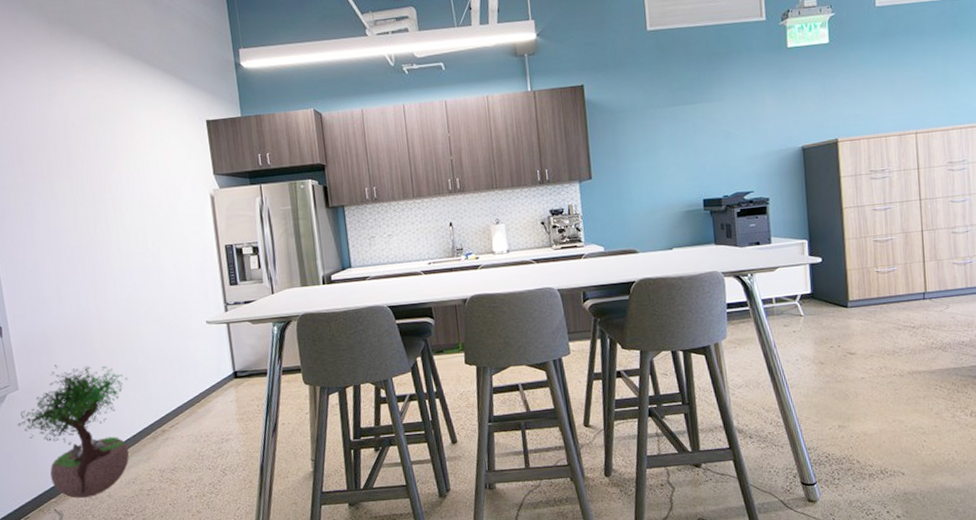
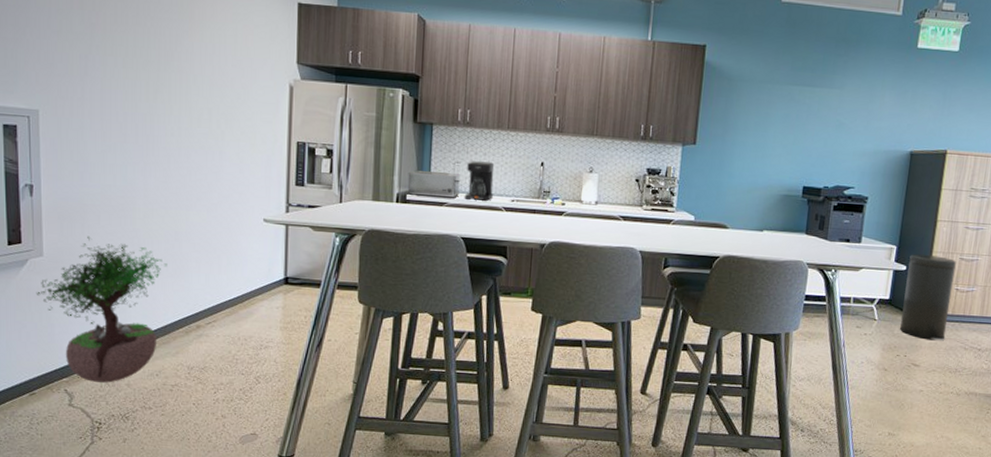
toaster: none [329,247,379,276] -> present [407,169,460,199]
coffee maker: none [382,231,411,270] -> present [464,161,495,201]
pedal bin: none [823,242,876,327] -> present [900,253,956,341]

